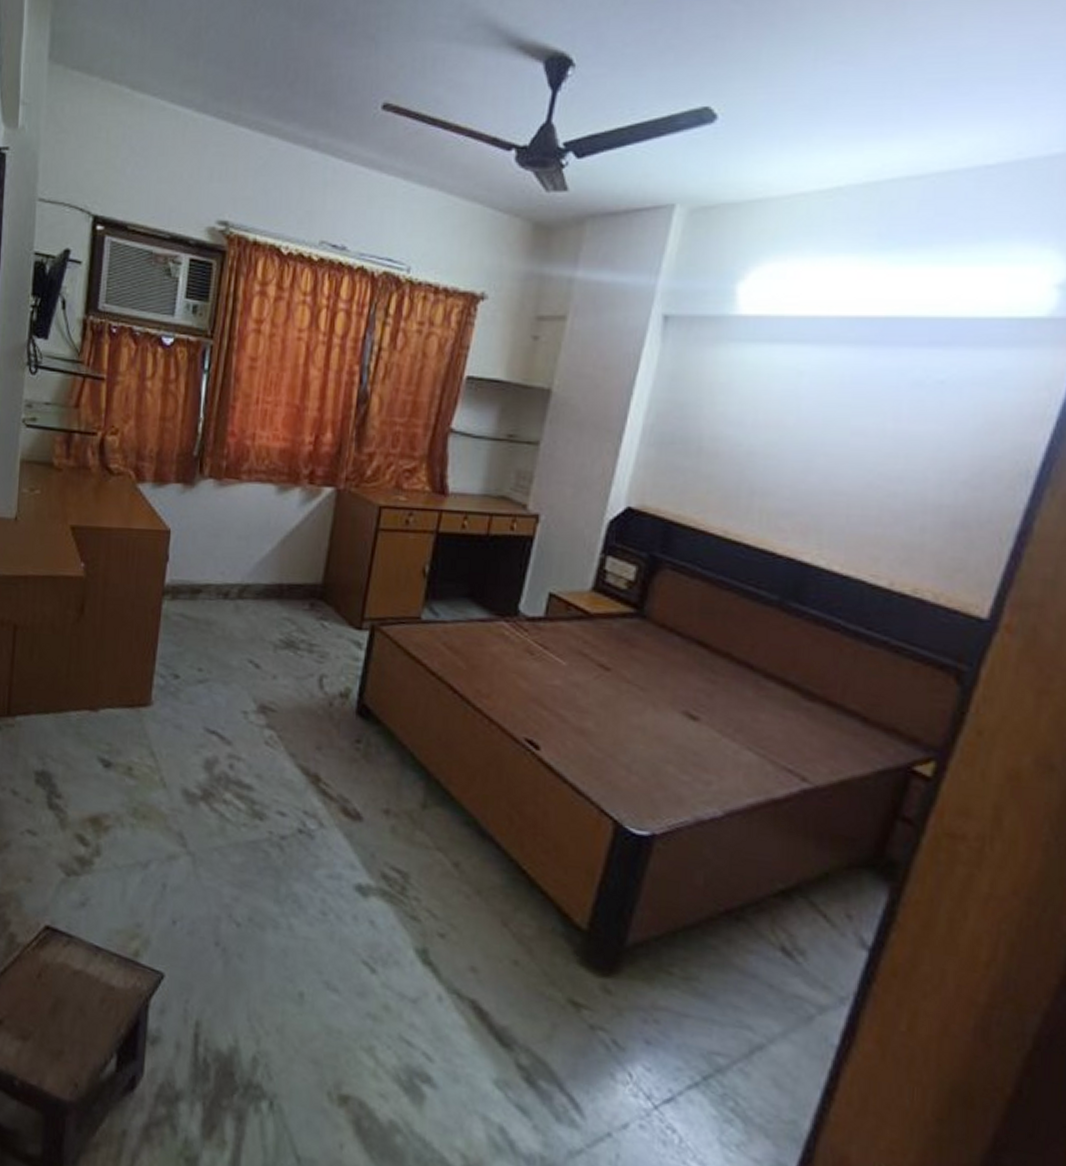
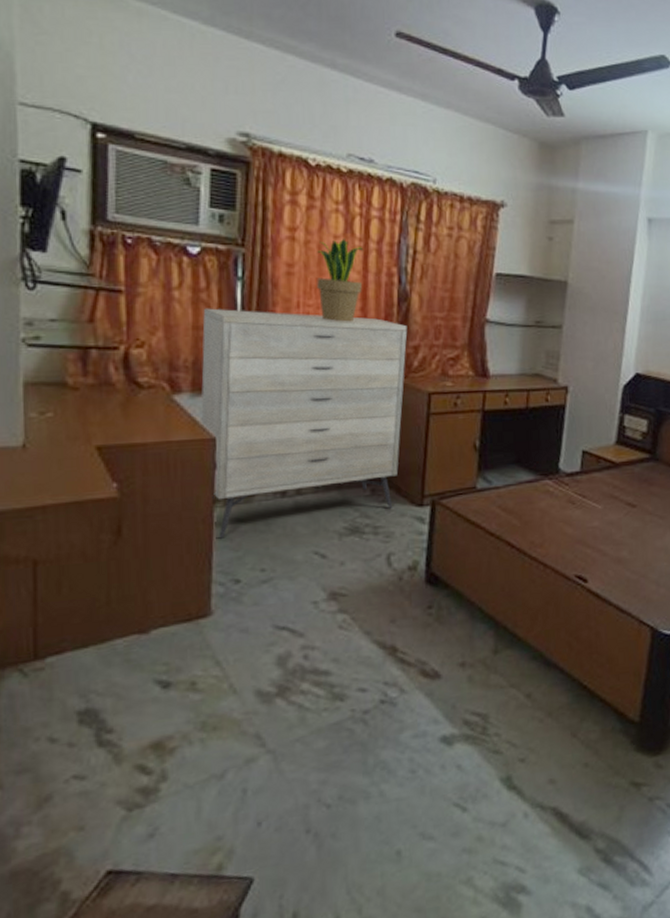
dresser: none [159,400,364,632] -> present [201,308,408,539]
potted plant: none [277,331,328,422] -> present [317,238,364,322]

